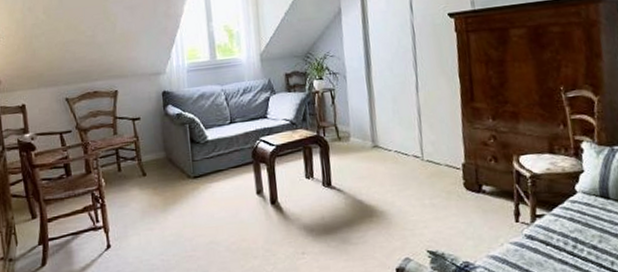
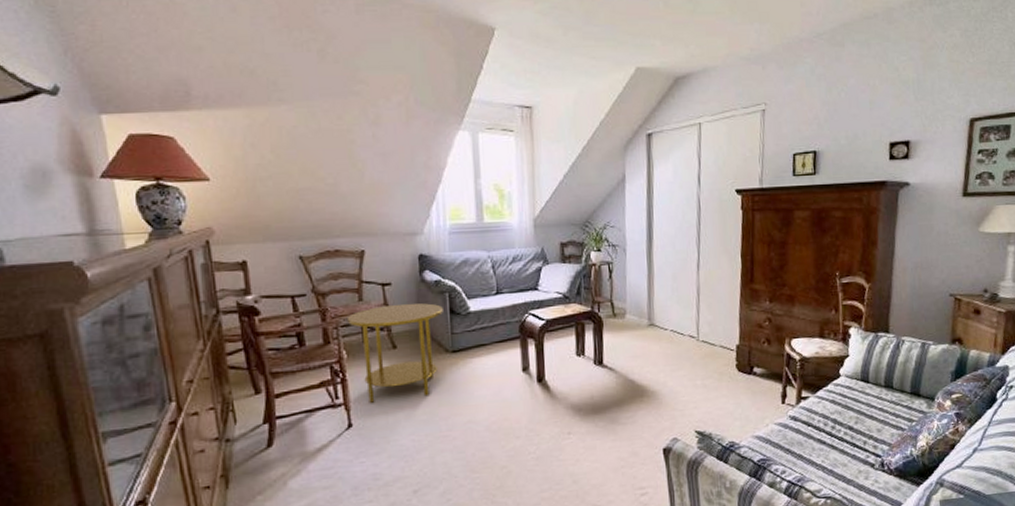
side table: none [104,134,185,226] -> present [346,303,443,403]

